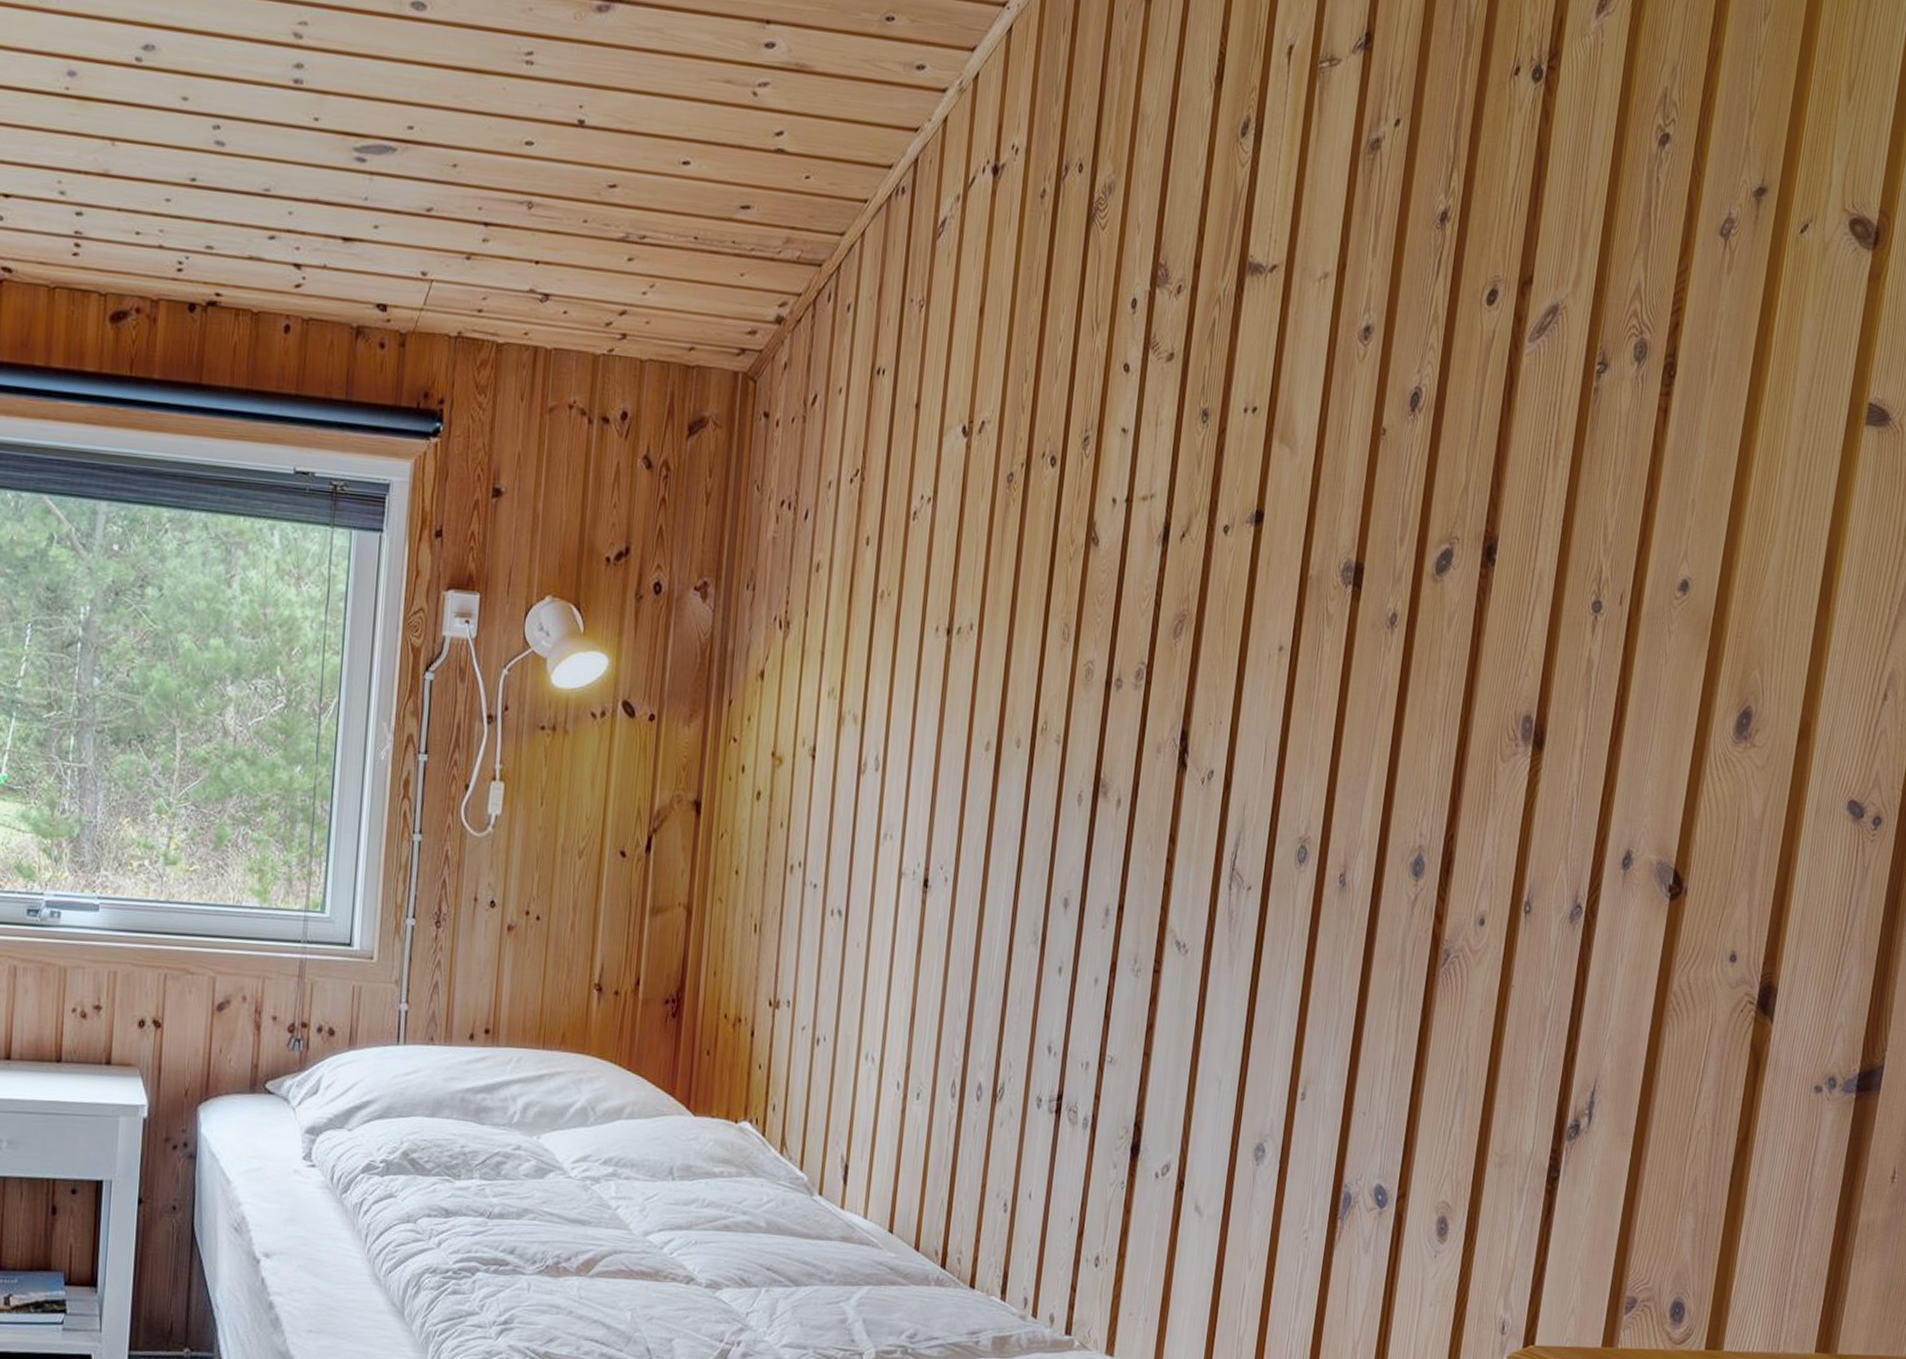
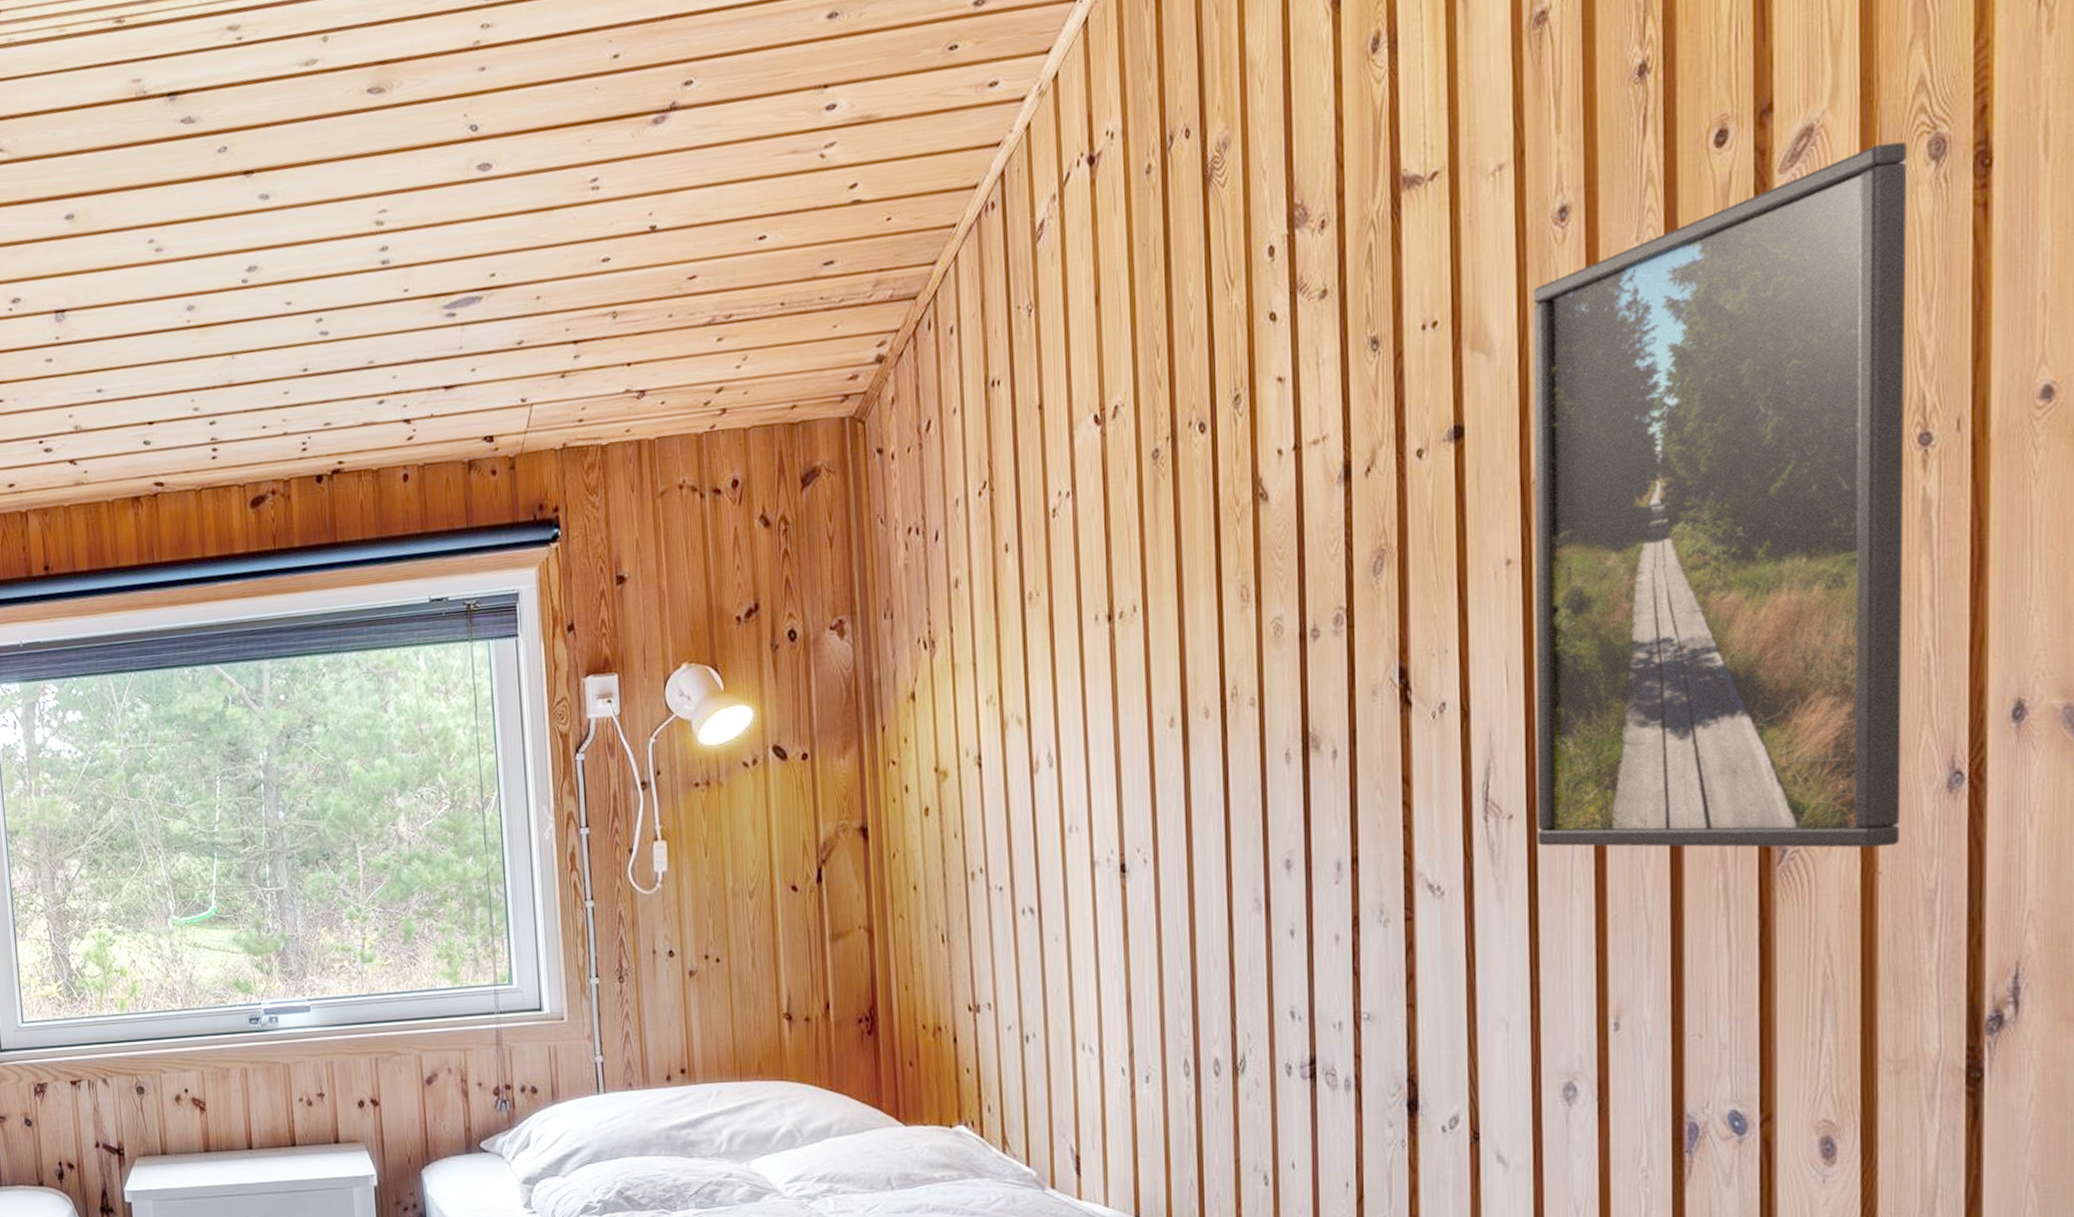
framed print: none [1267,336,1621,964] -> present [1533,141,1908,848]

